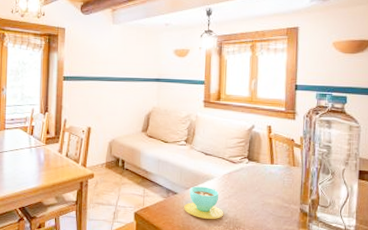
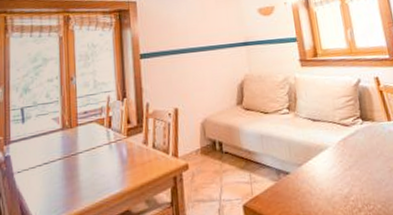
teacup: present [183,186,224,219] -> none [299,159,349,200]

